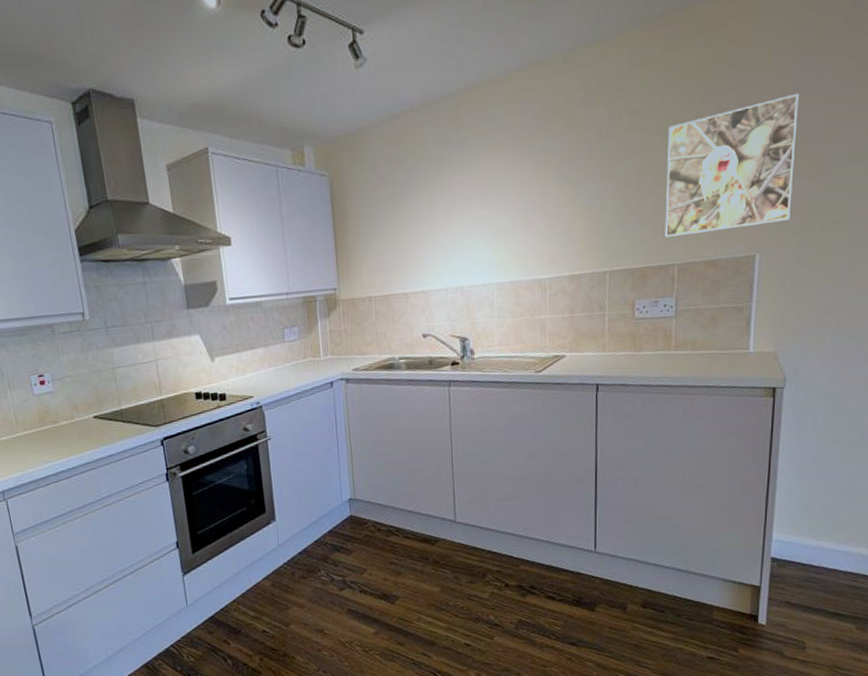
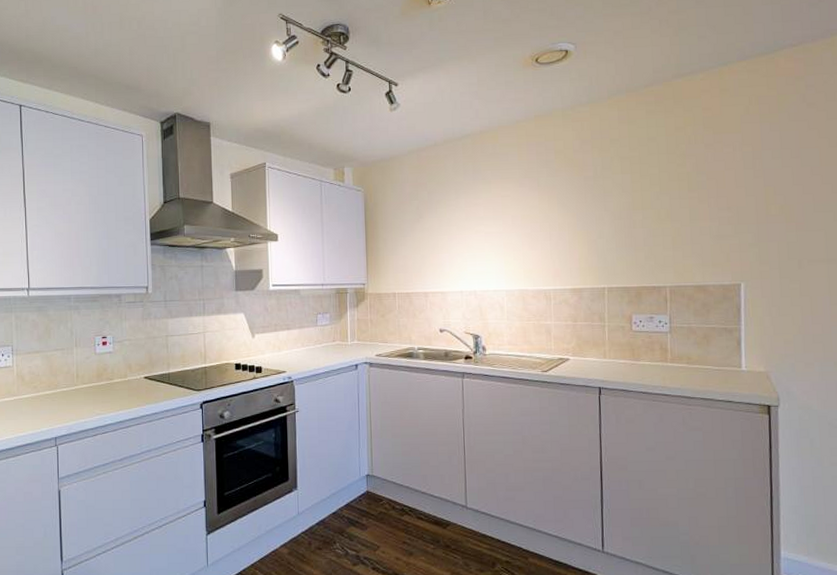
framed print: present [665,93,799,237] -> none [654,153,770,262]

